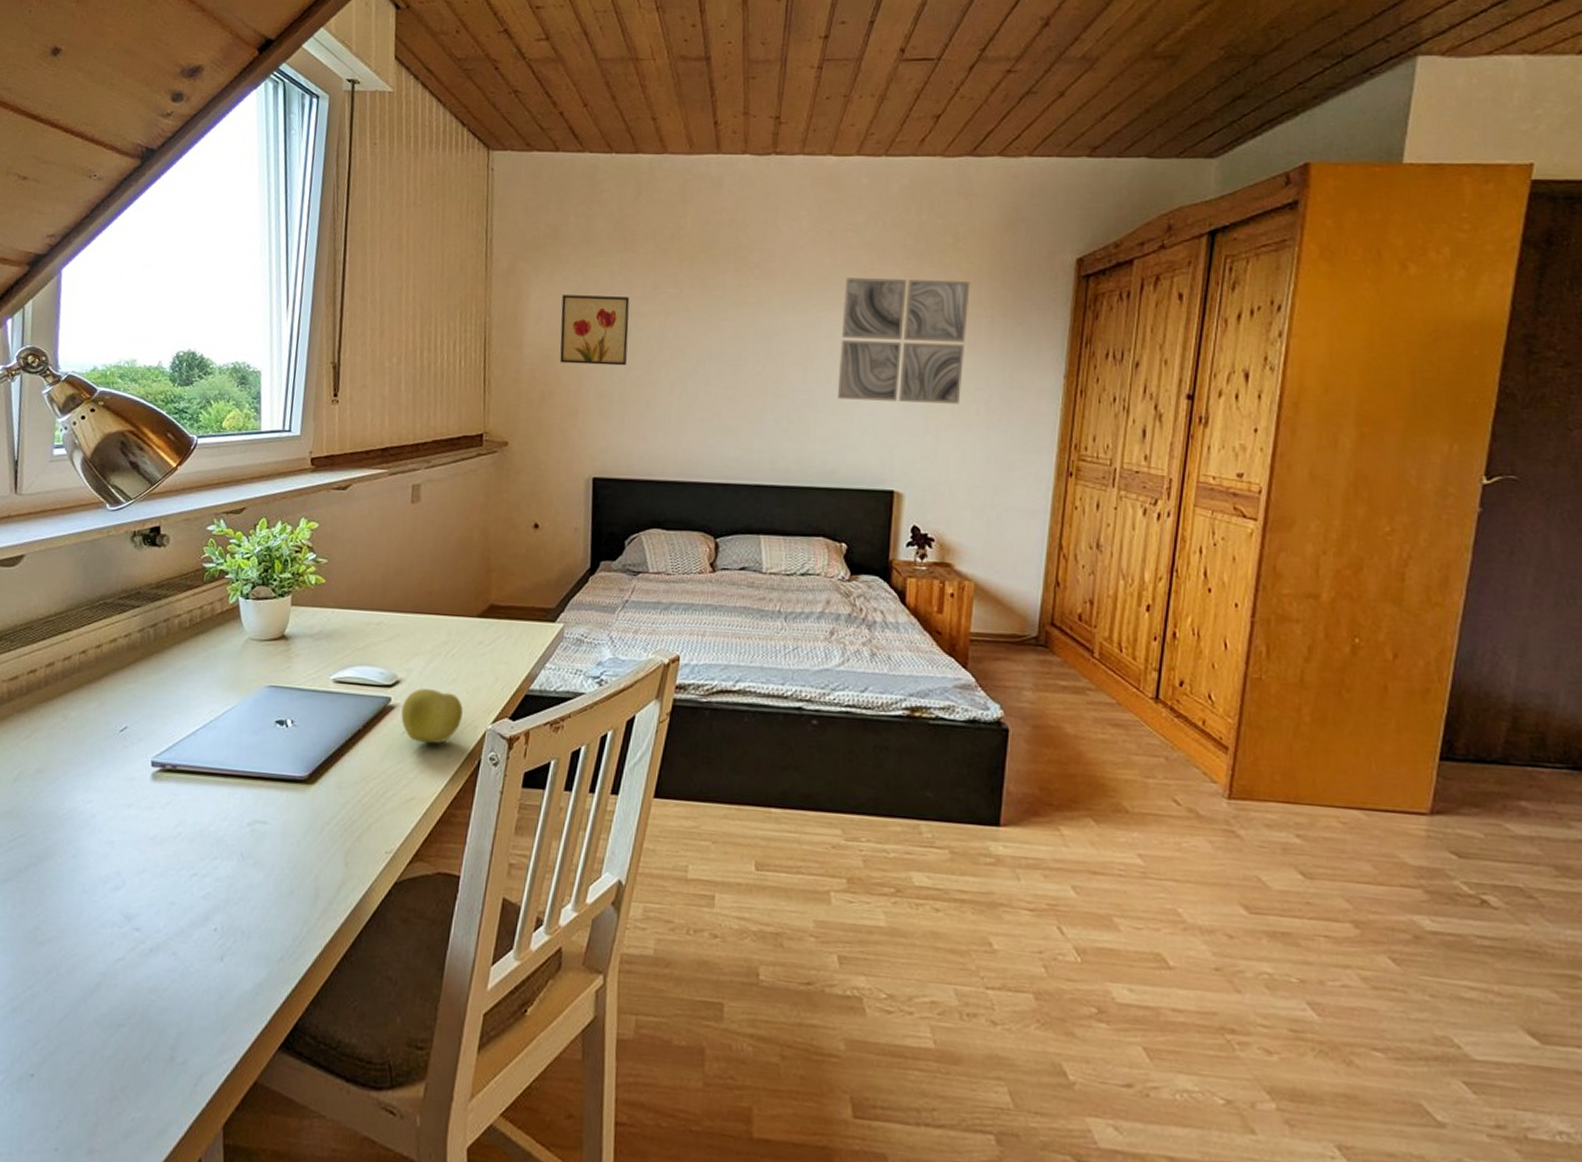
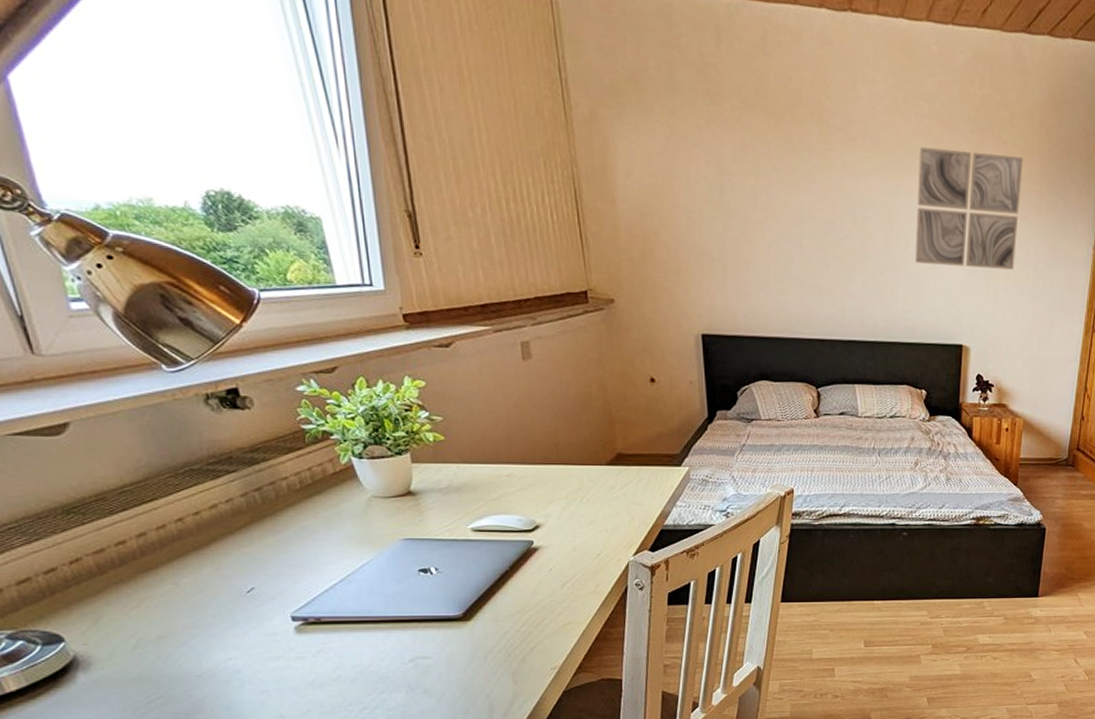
apple: present [401,688,463,744] -> none [545,531,605,577]
wall art: present [559,295,630,366] -> none [651,148,724,226]

